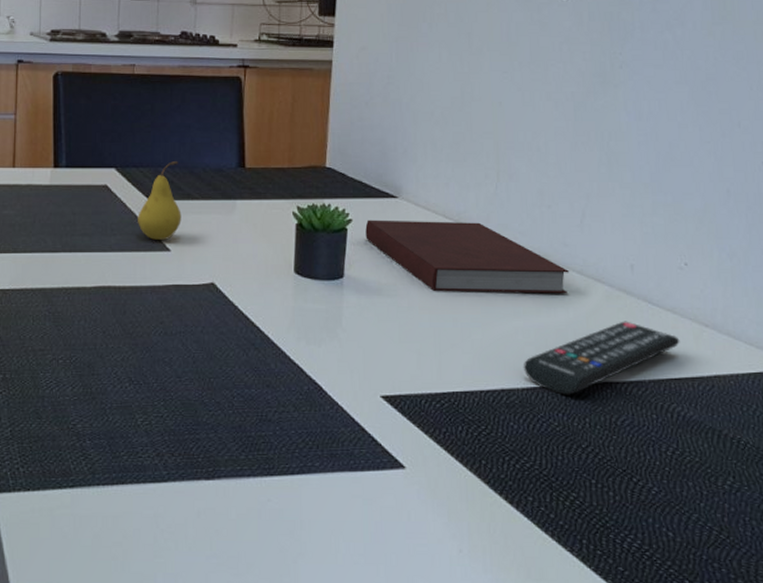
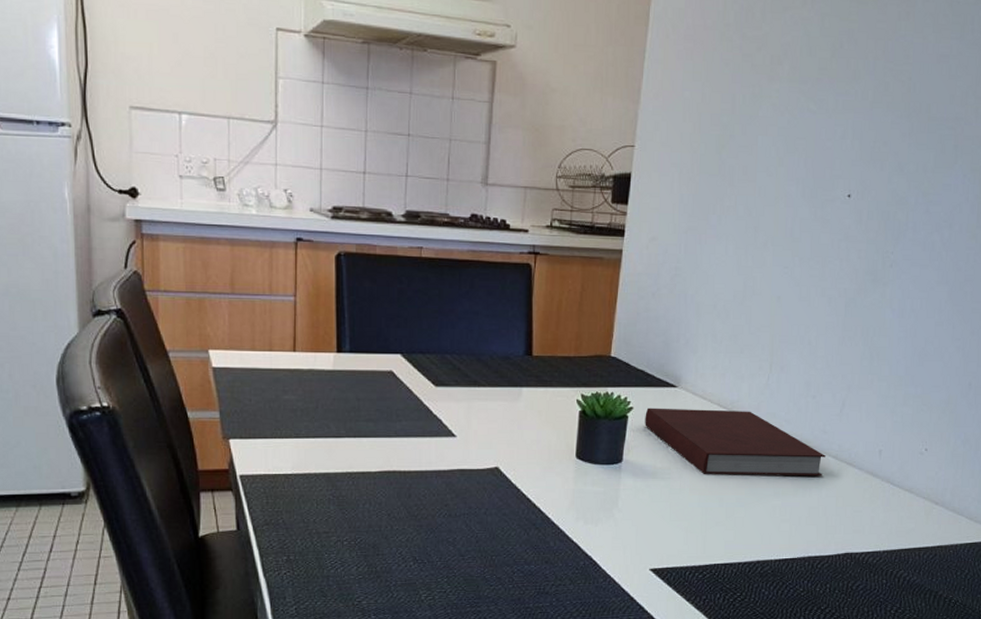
fruit: present [138,161,182,240] -> none [424,348,468,426]
remote control: present [523,321,680,395] -> none [777,500,913,565]

